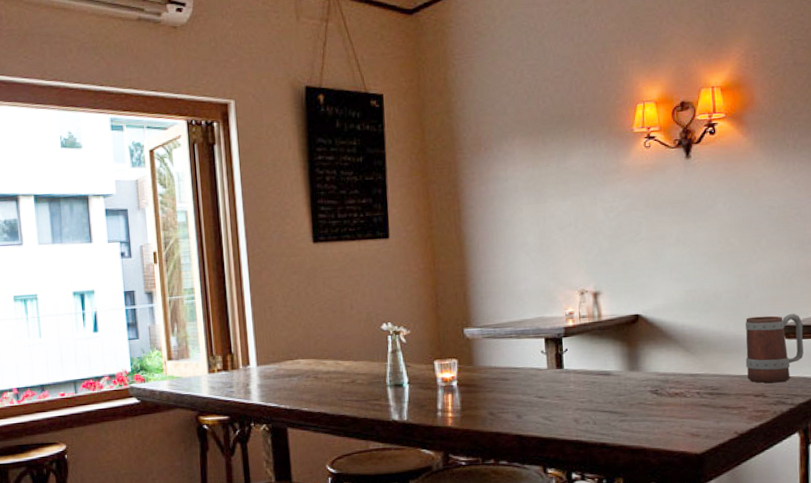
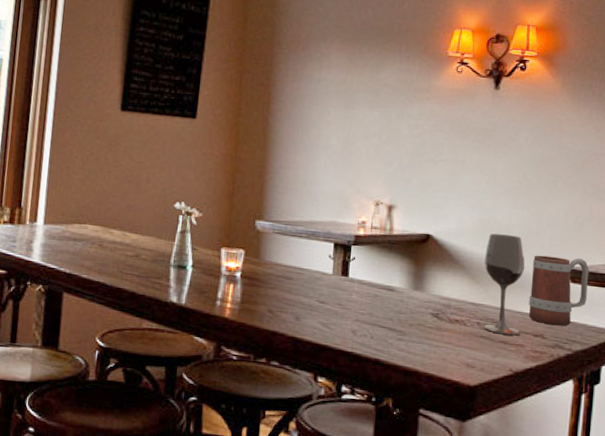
wine glass: none [696,301,741,400] -> present [483,233,525,336]

